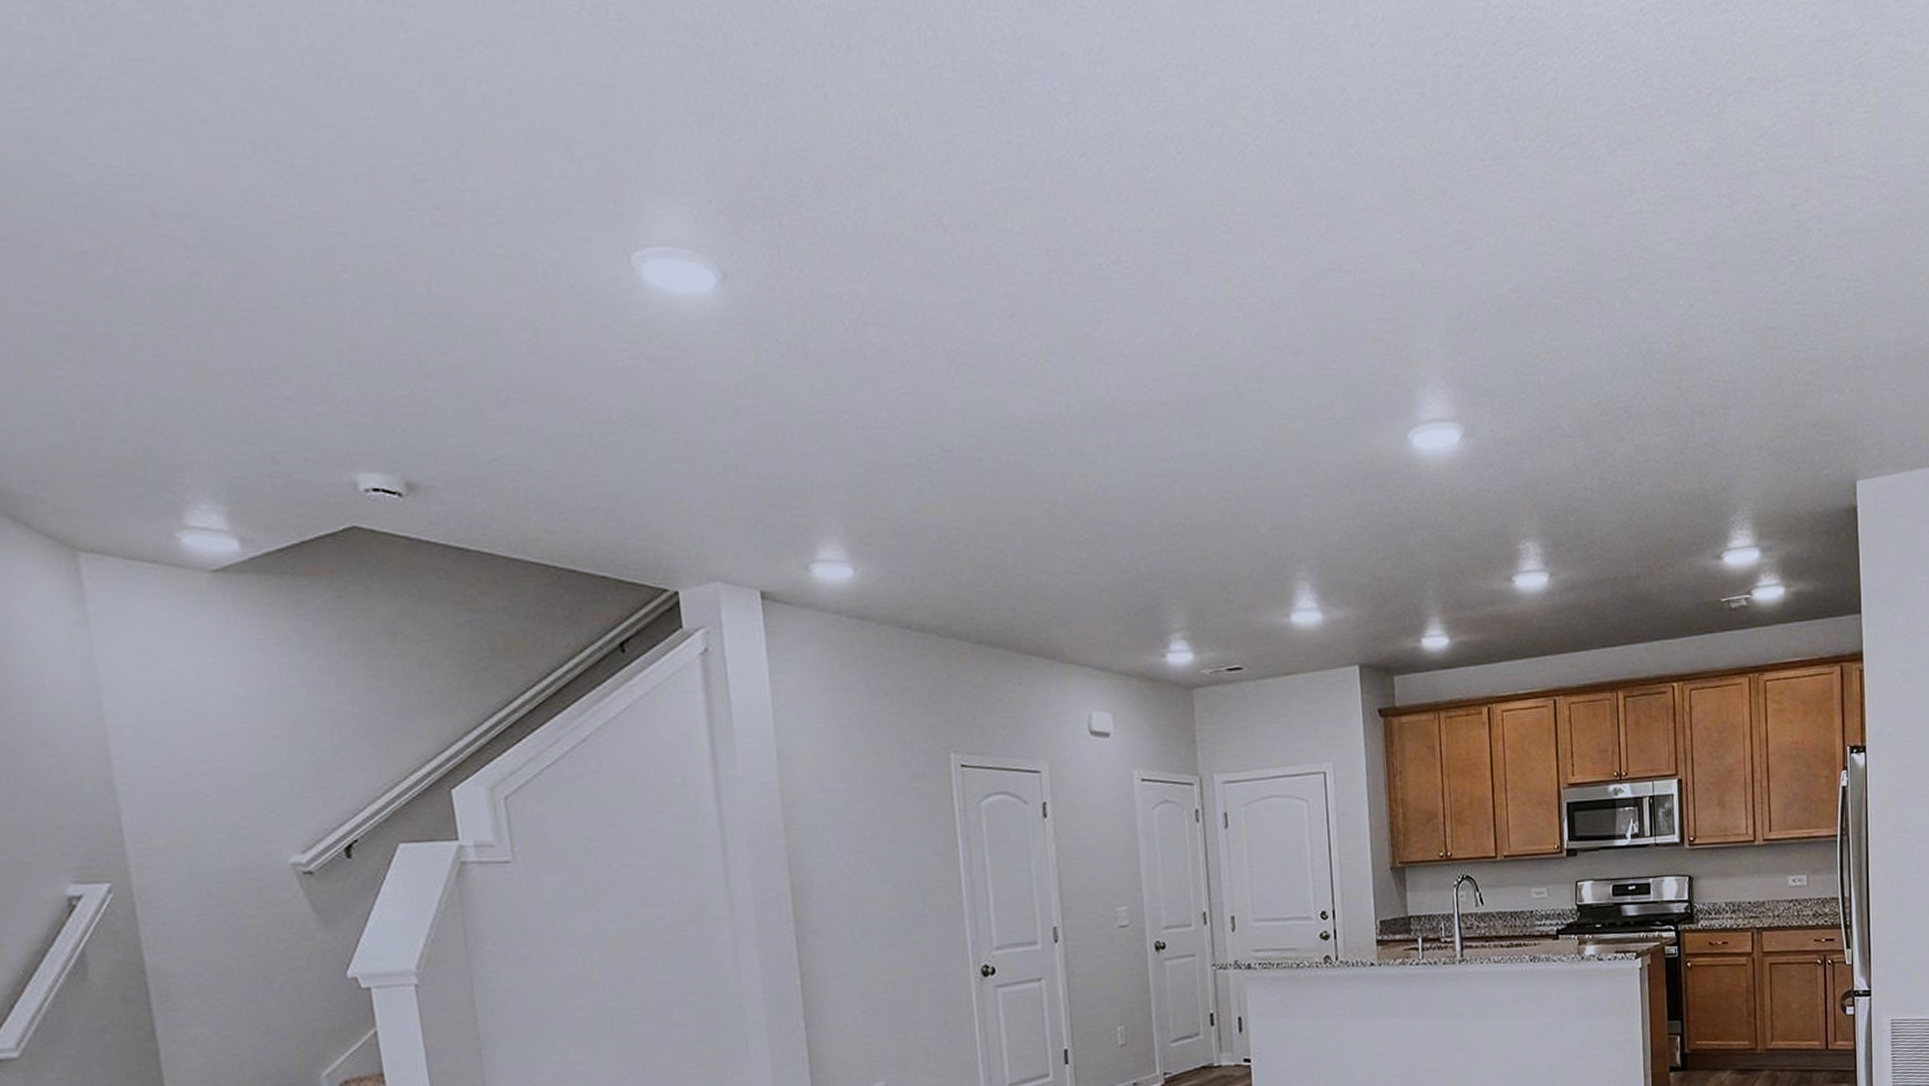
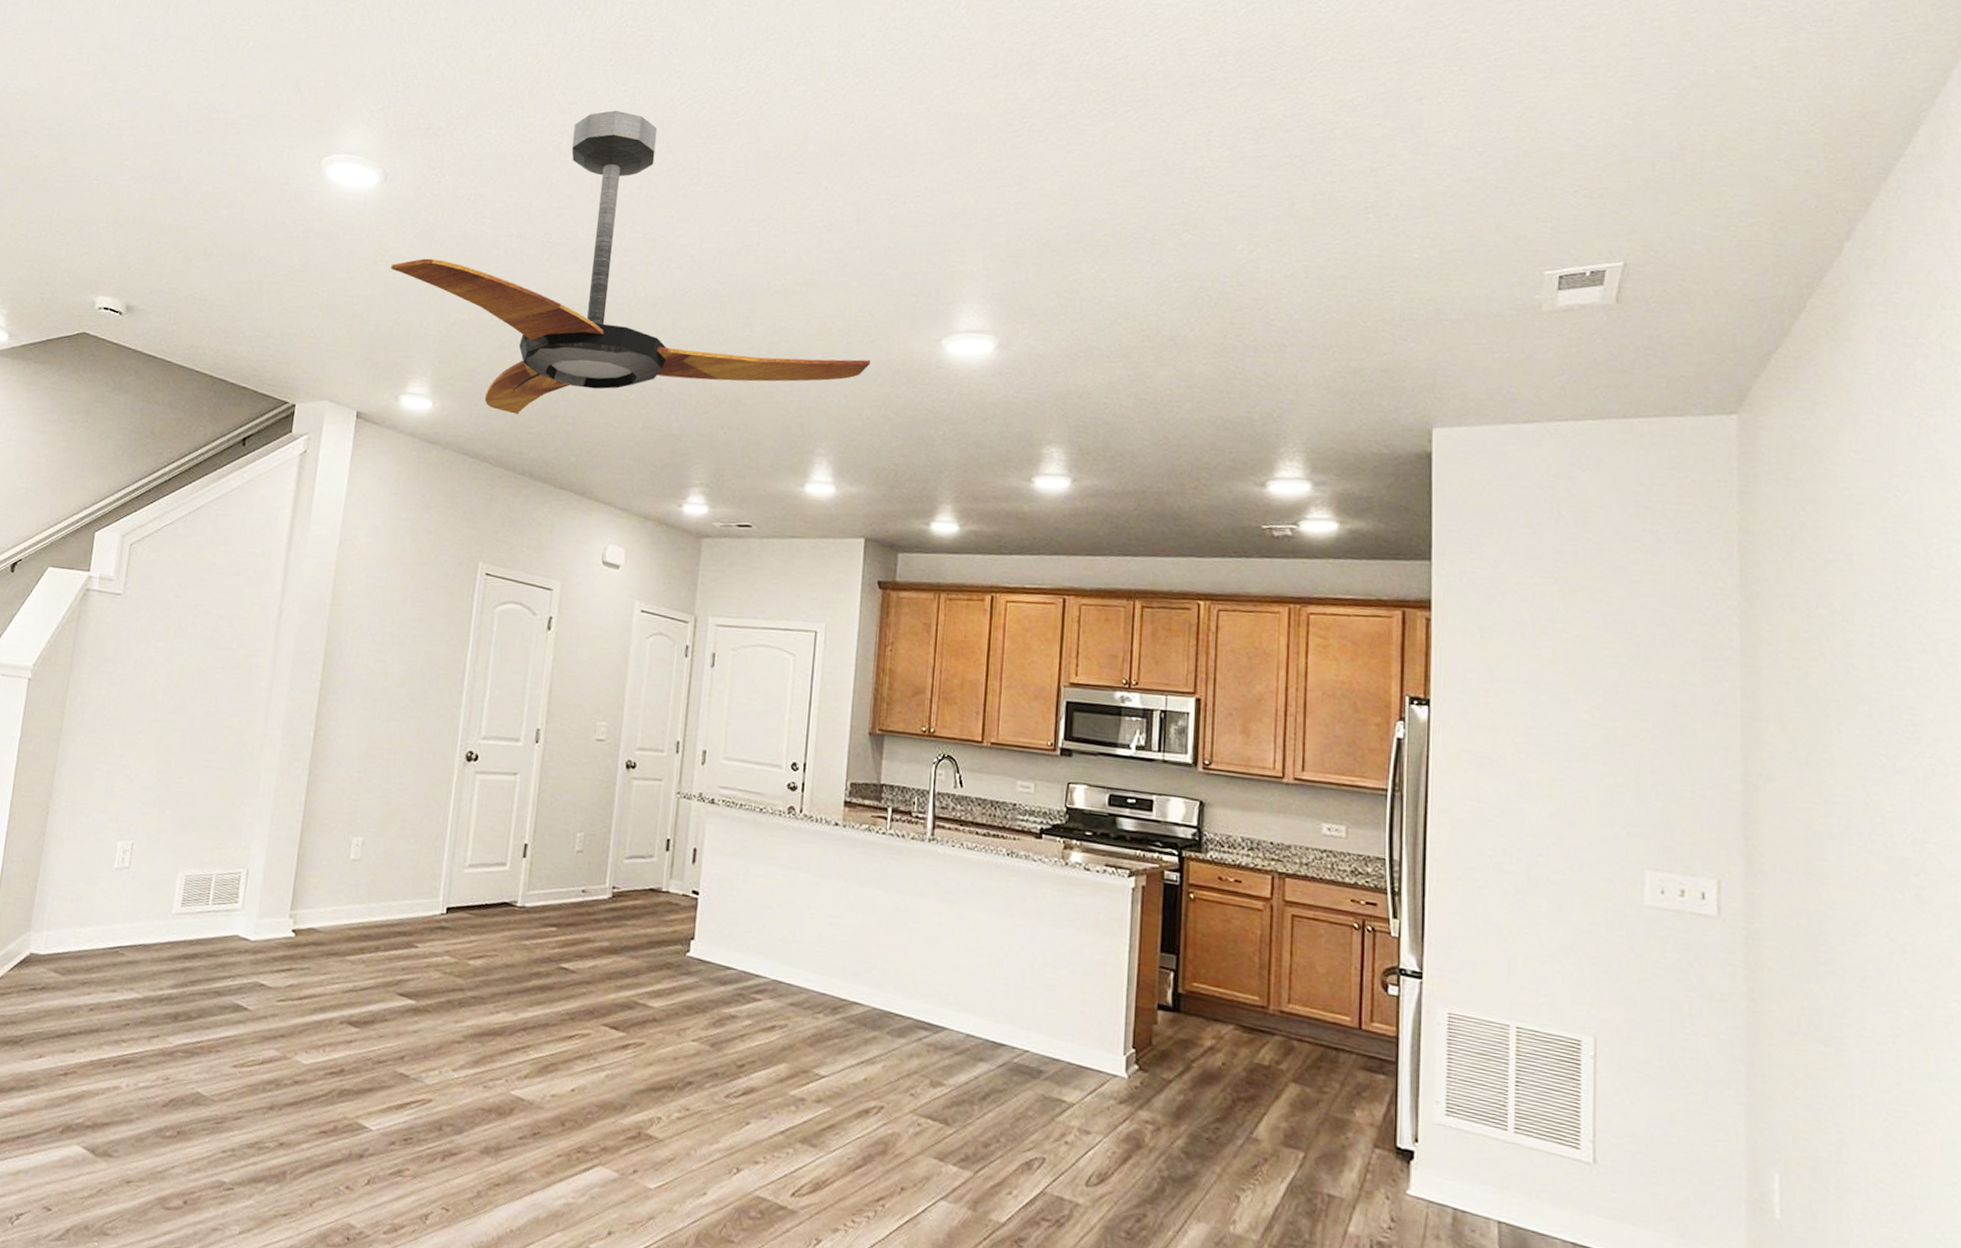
ceiling fan: none [760,170,1339,572] -> present [391,111,871,414]

